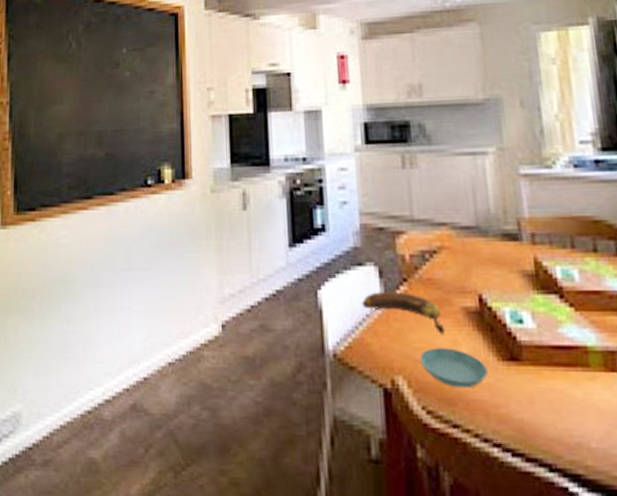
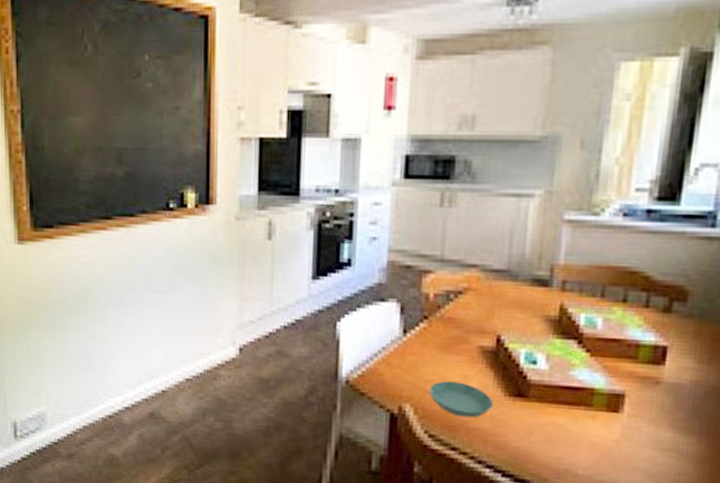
banana: present [361,292,445,334] -> none [379,327,458,369]

